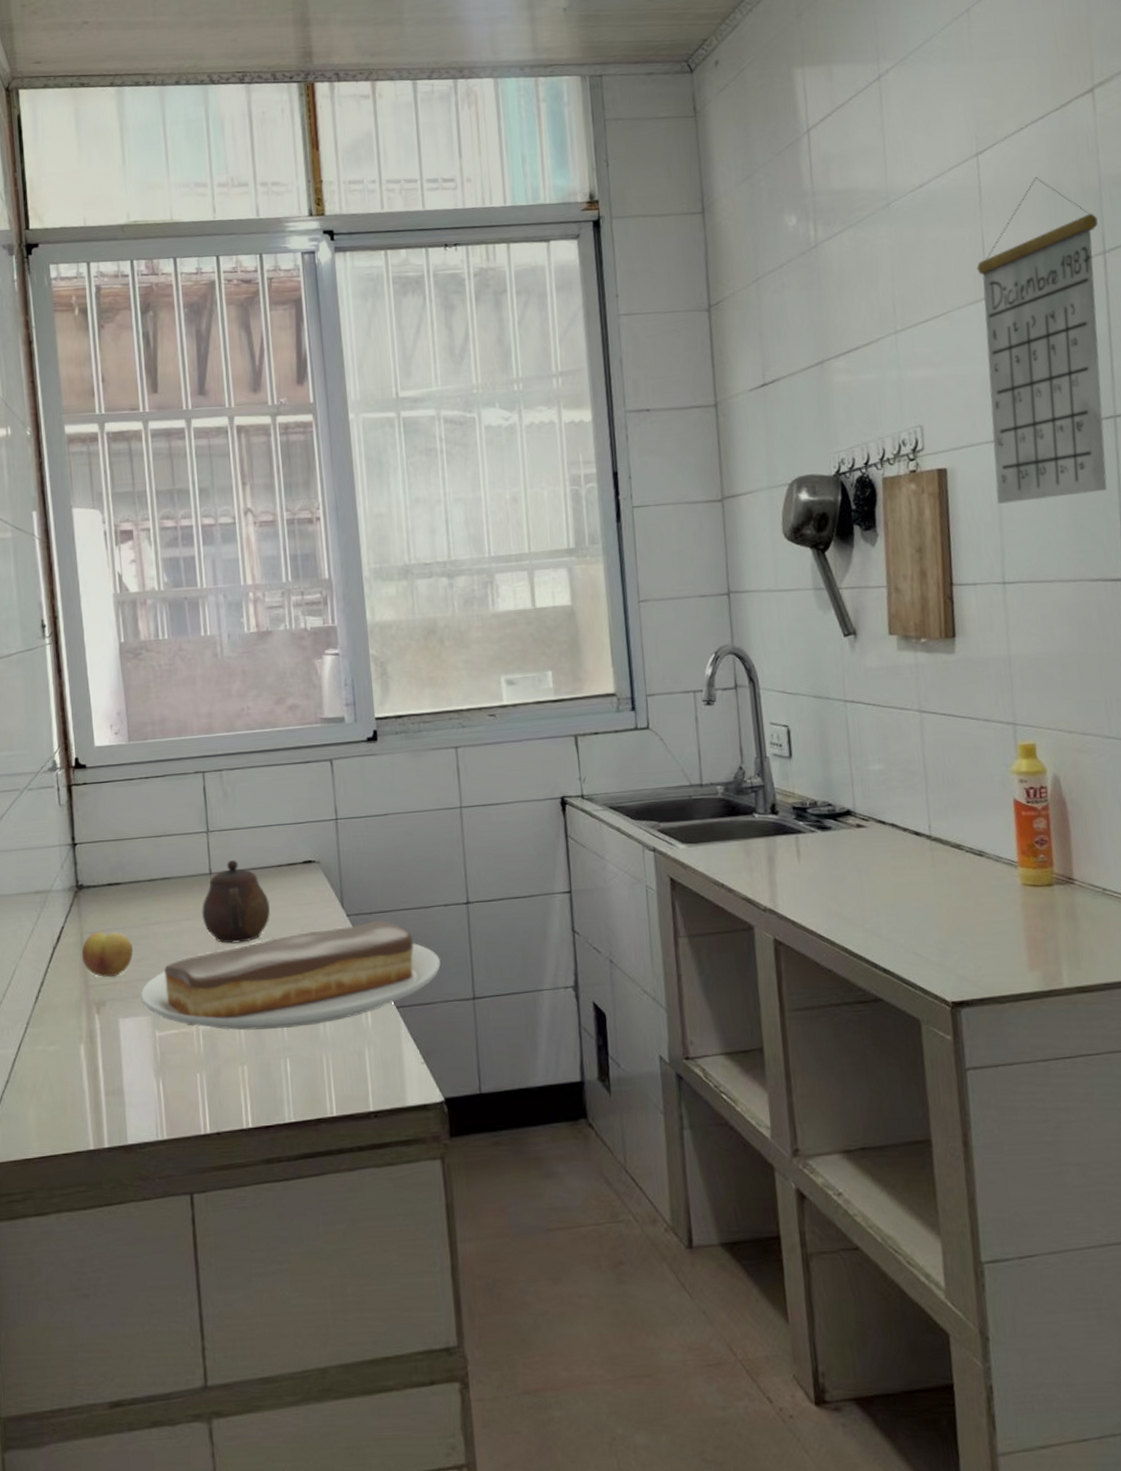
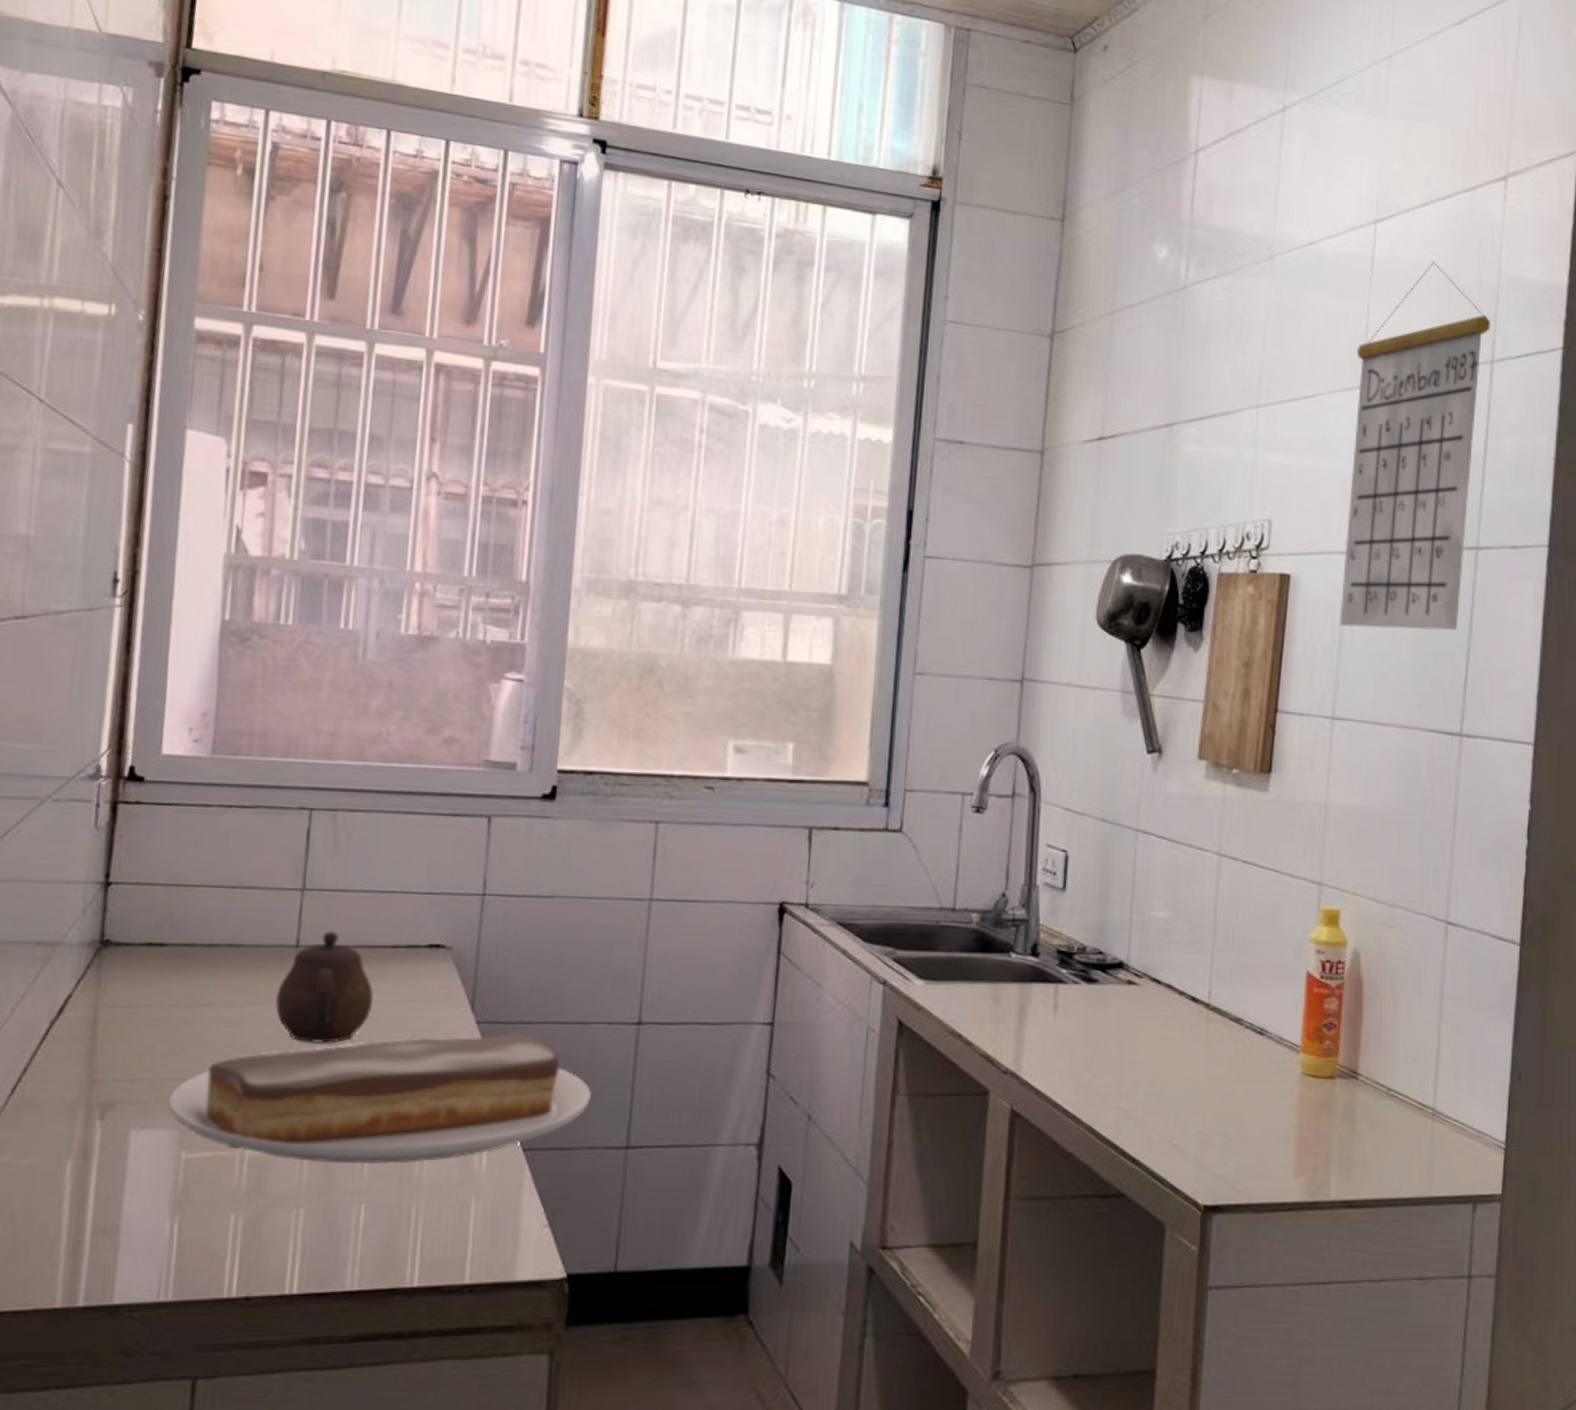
fruit: present [81,931,134,977] -> none [90,1006,170,1071]

